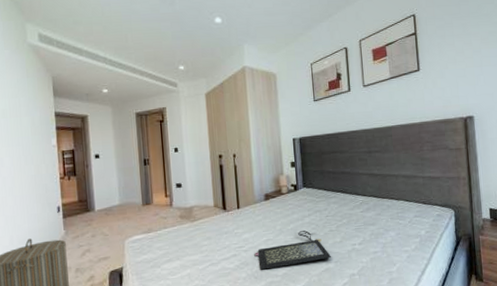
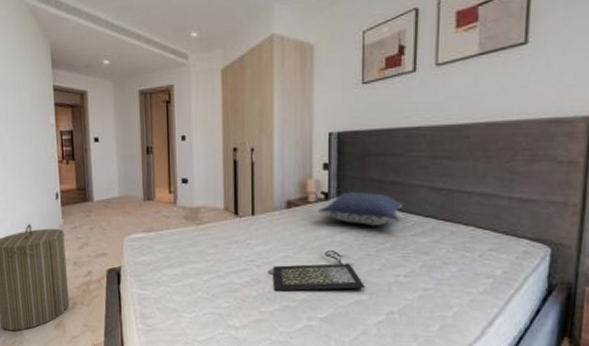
pillow: none [289,182,353,208] -> present [317,191,404,226]

